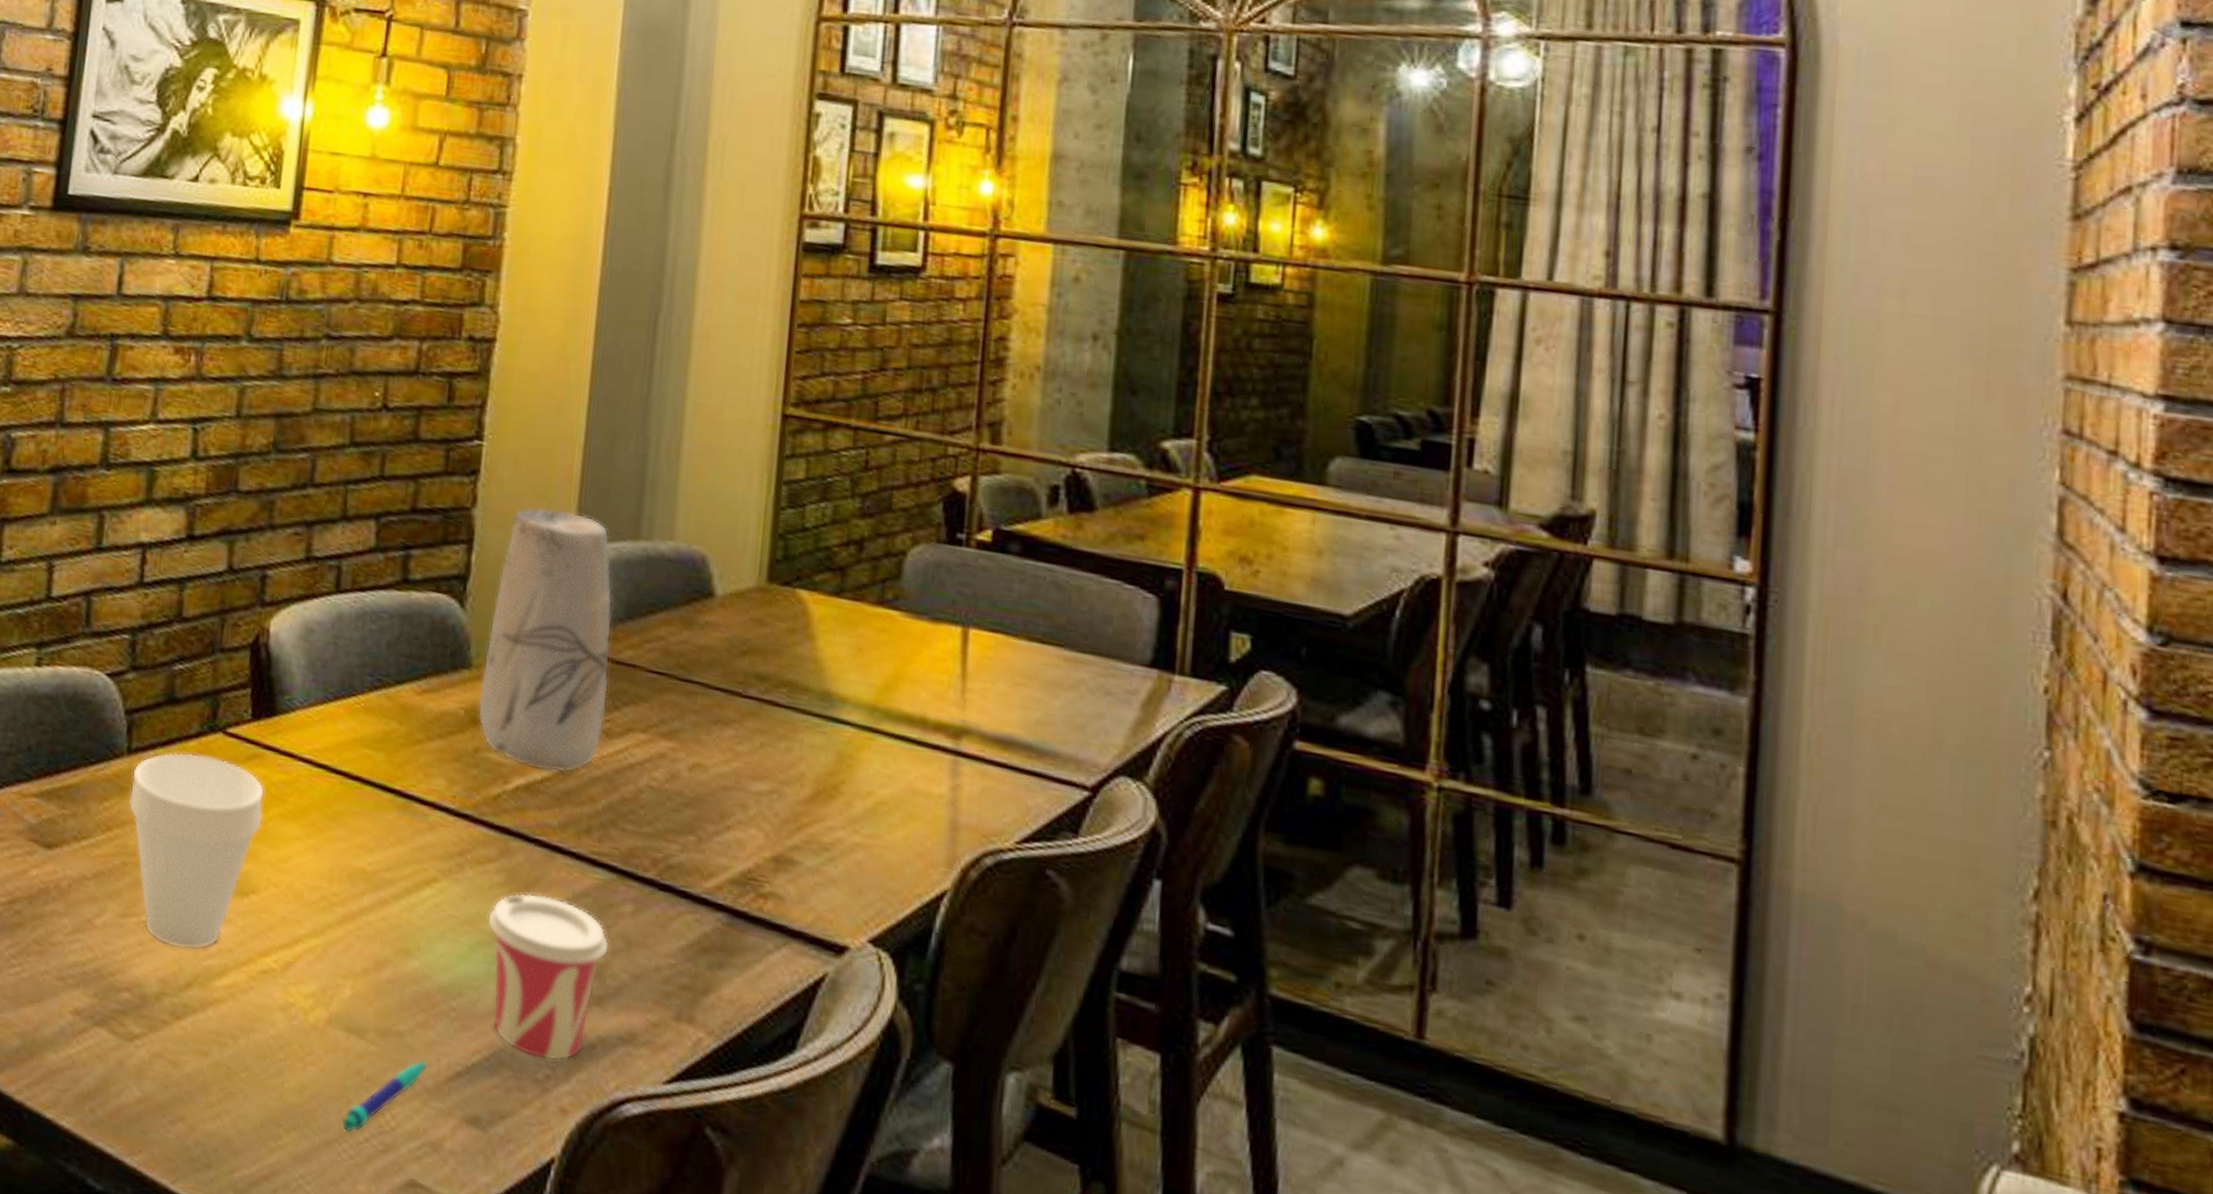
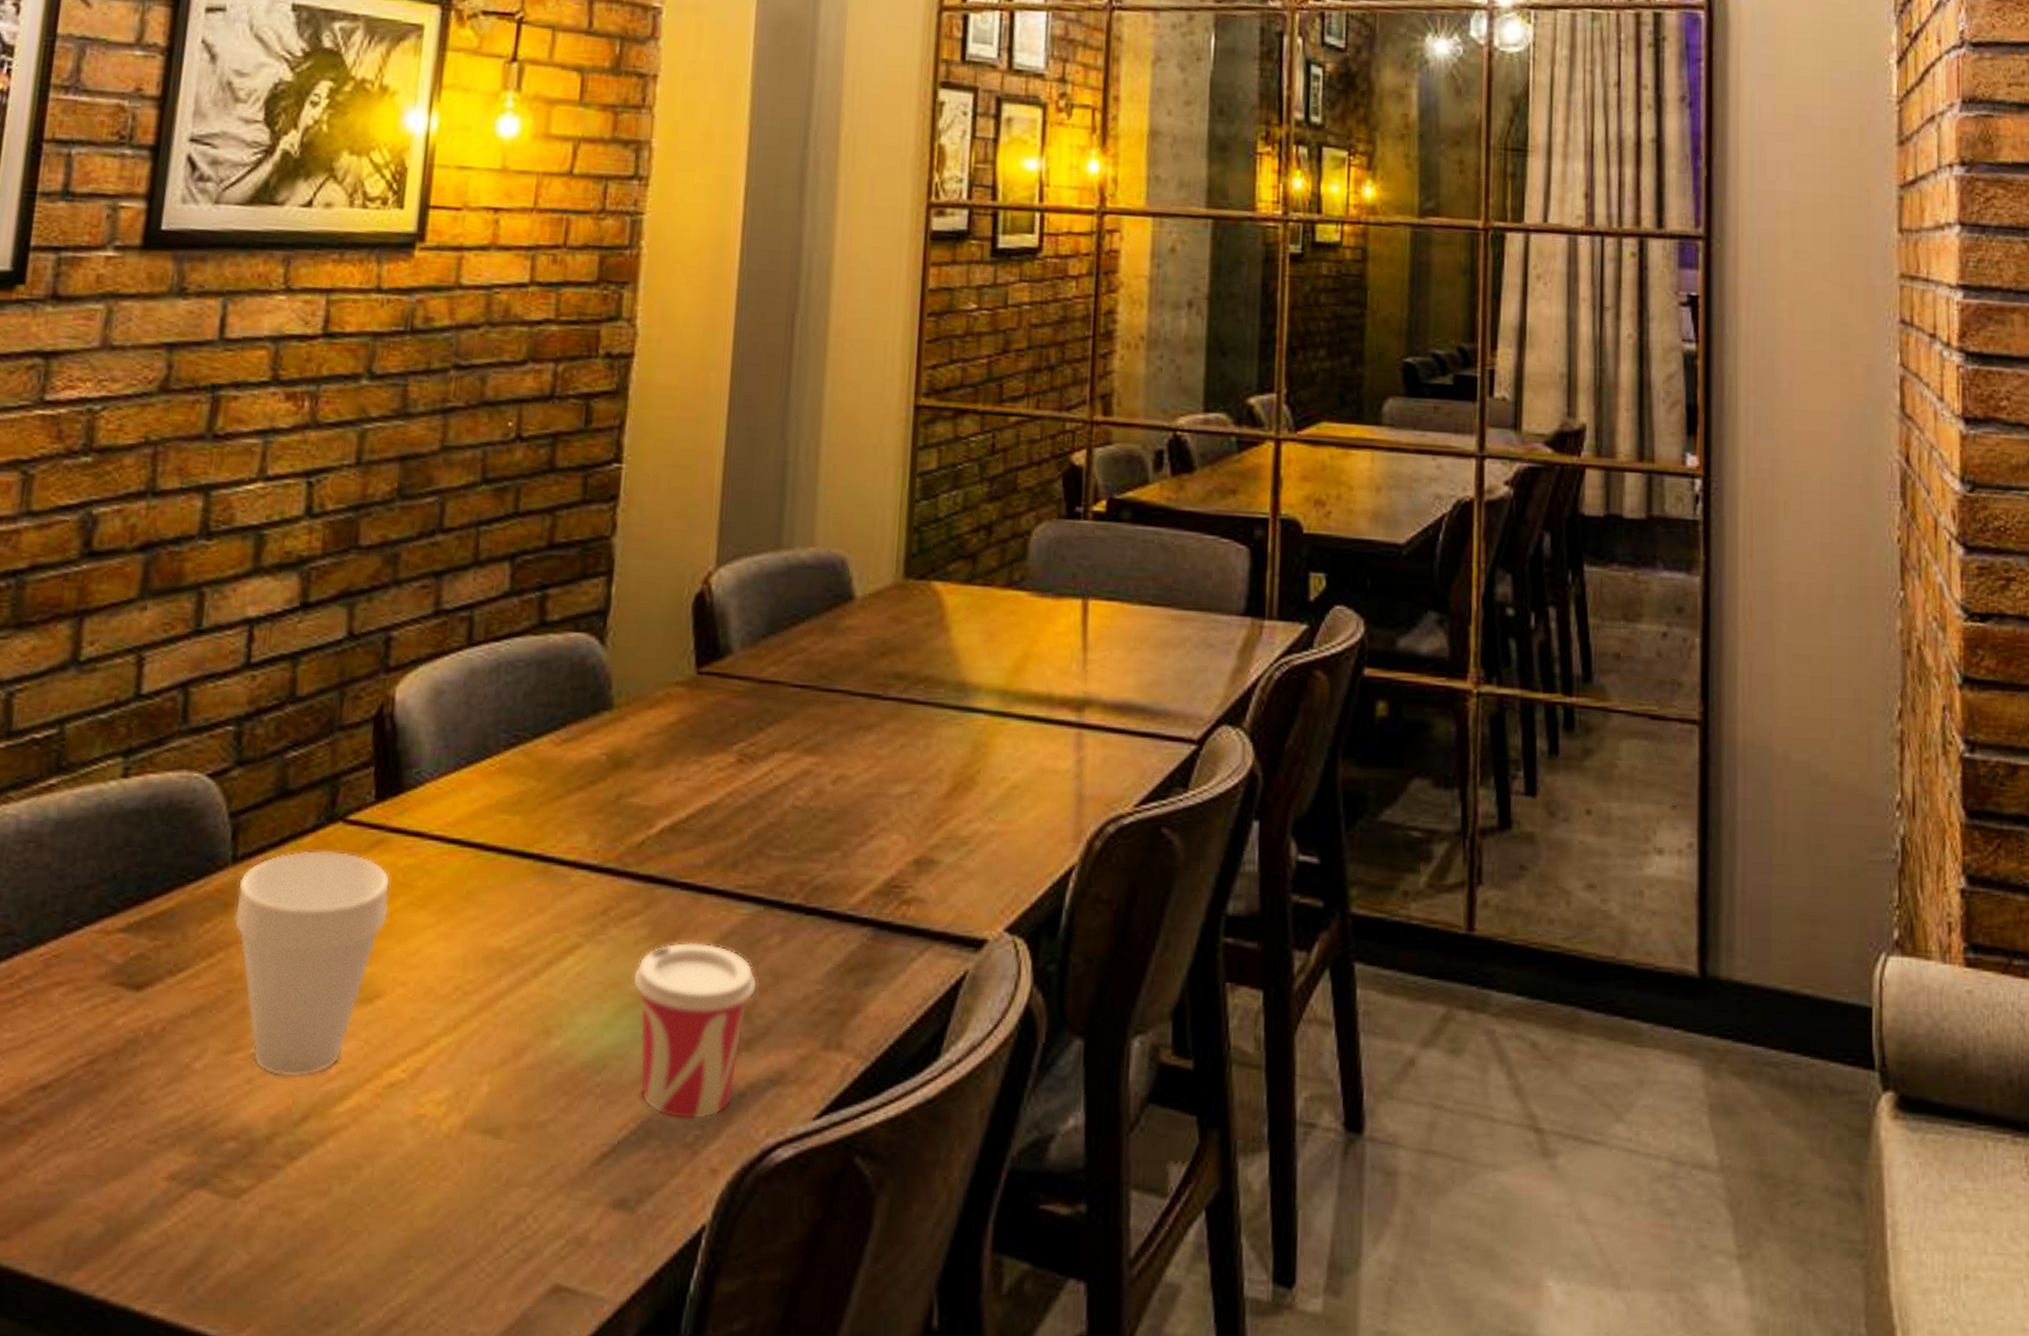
pen: present [341,1059,428,1134] -> none [478,1148,572,1249]
vase: present [477,507,613,773] -> none [620,527,755,808]

